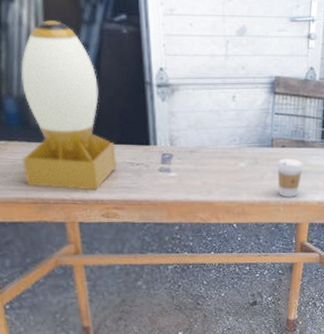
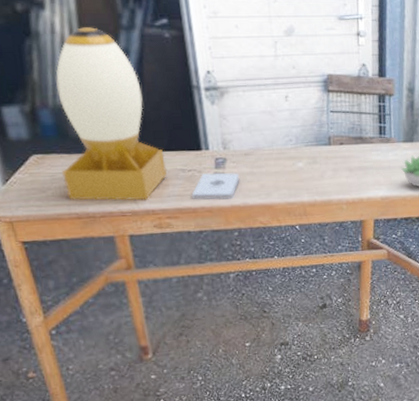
notepad: none [138,168,184,194] -> present [191,173,240,200]
coffee cup: present [277,157,303,198] -> none [336,155,363,196]

